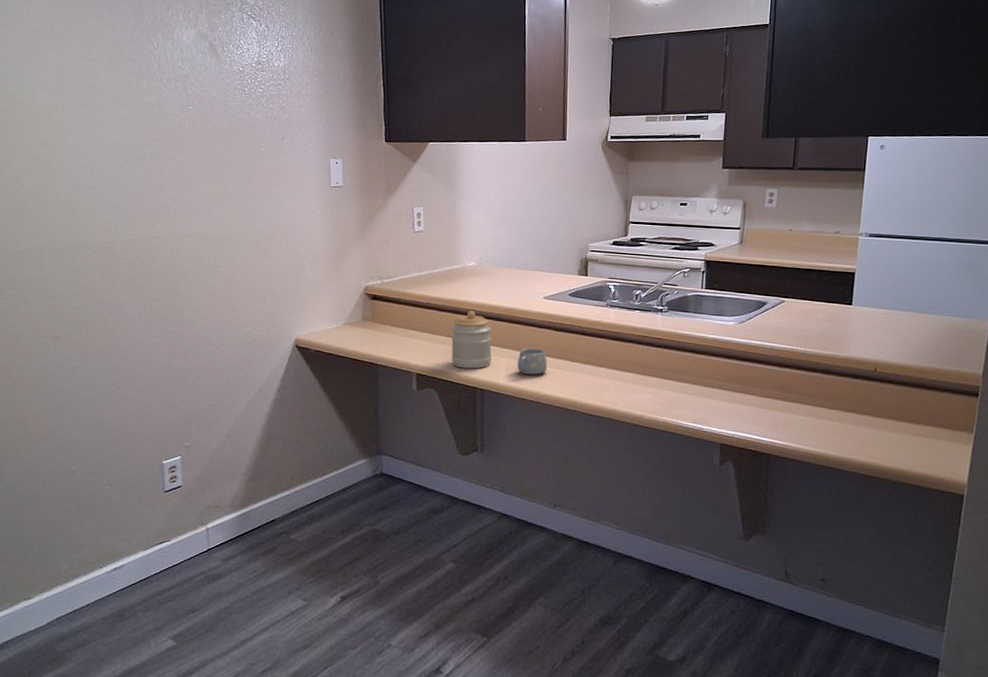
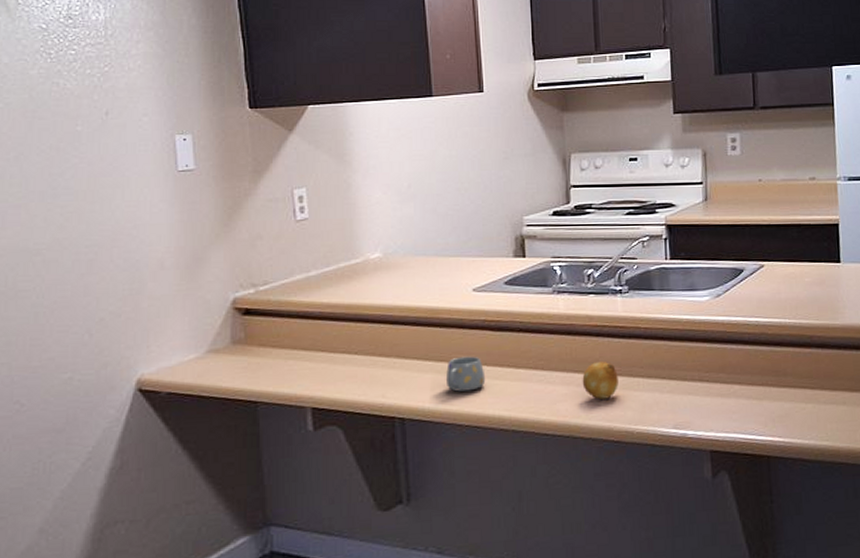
jar: present [451,311,492,369] -> none [354,316,411,394]
fruit: none [623,364,652,394] -> present [582,362,618,400]

